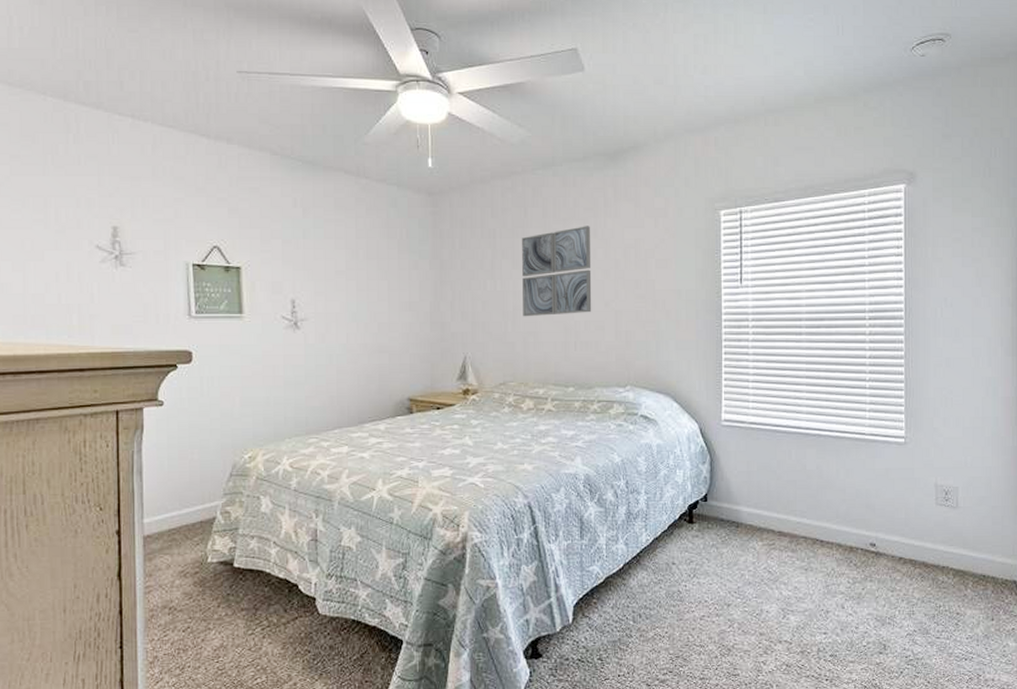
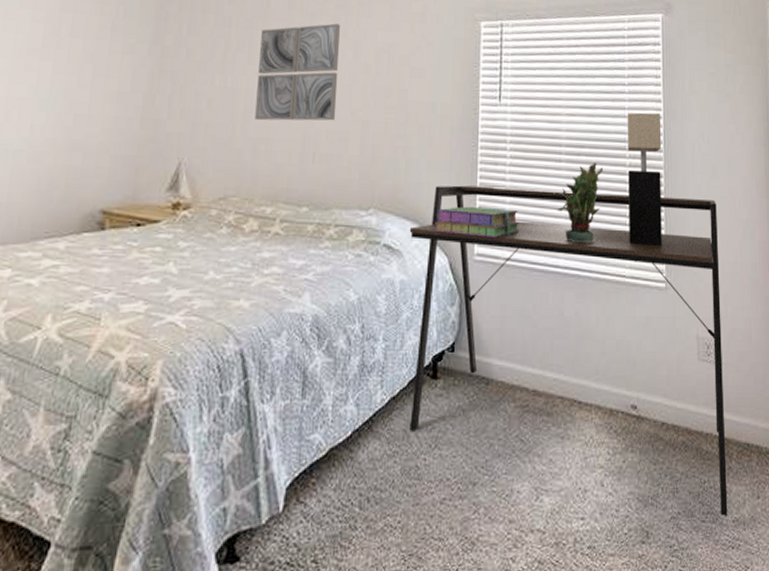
desk: none [662,360,962,635] -> present [409,185,728,517]
stack of books: none [685,379,763,405] -> present [435,206,519,238]
potted plant: none [795,334,843,407] -> present [553,163,603,244]
table lamp: none [867,283,902,406] -> present [627,112,662,246]

